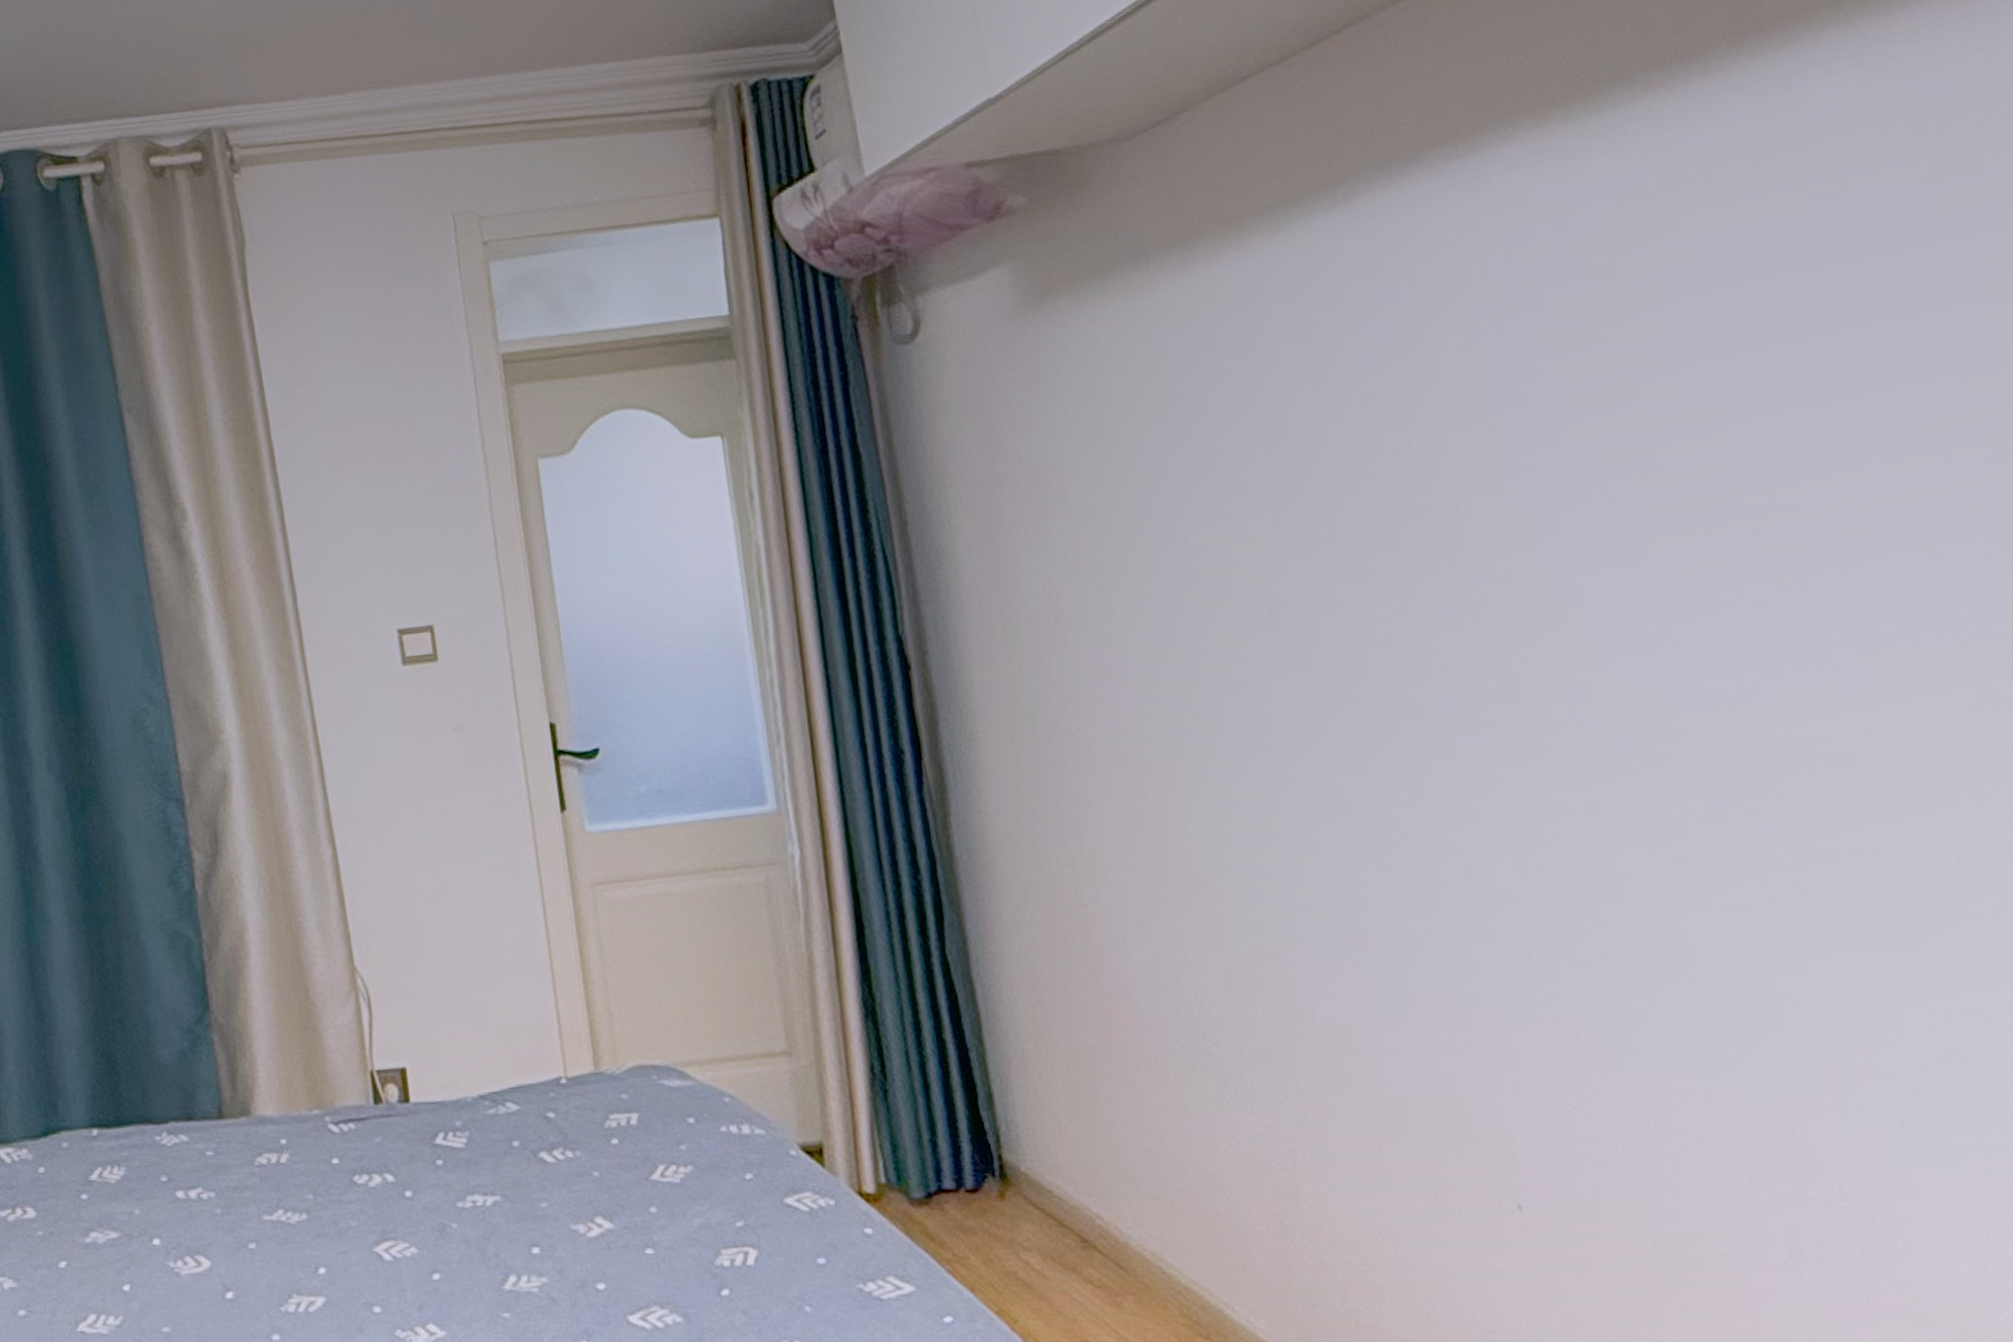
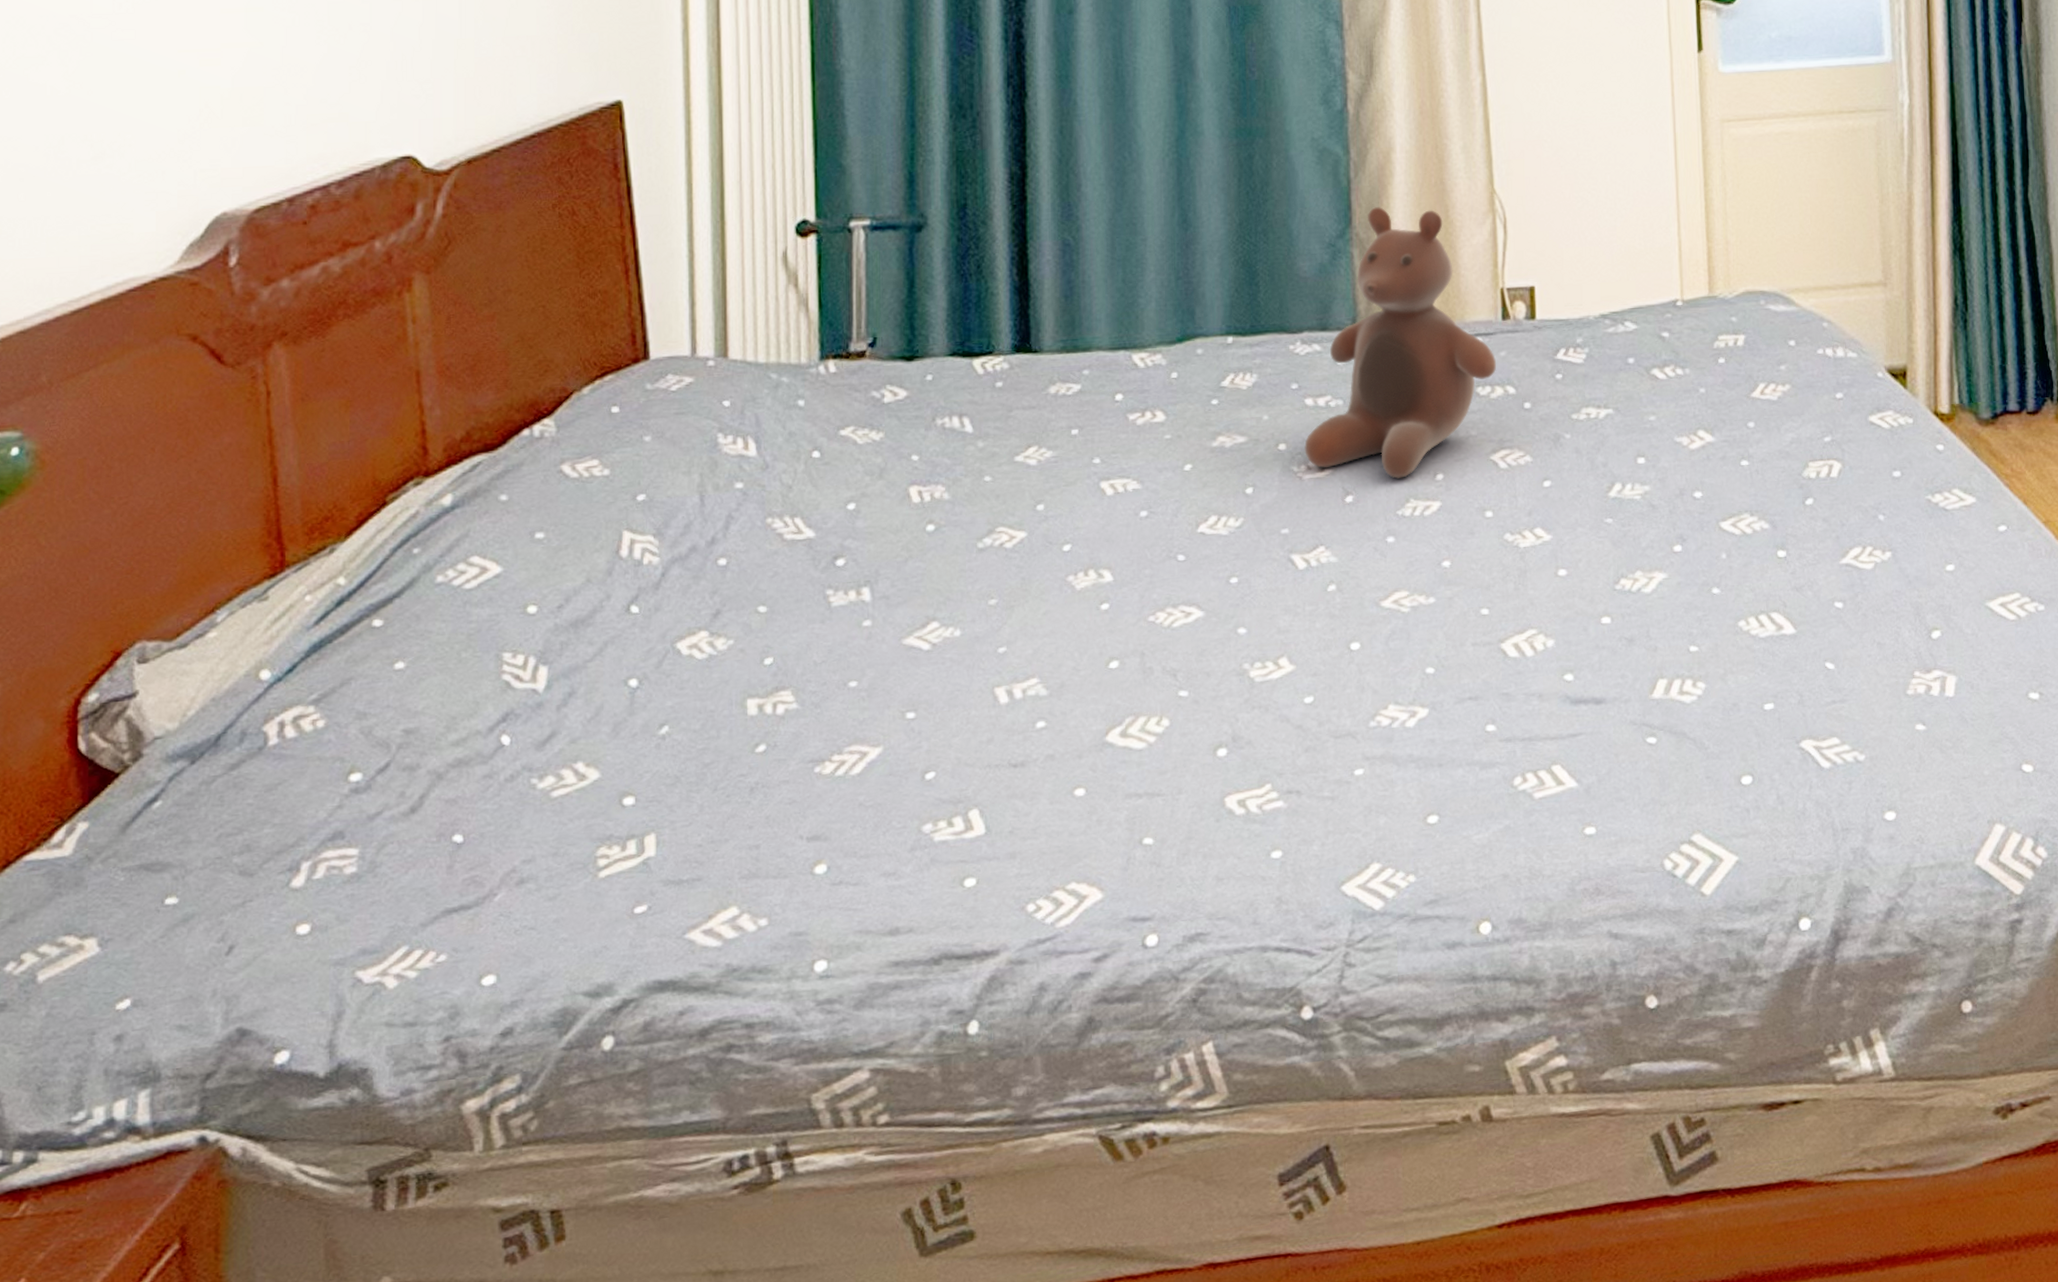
stuffed bear: none [179,989,373,1273] -> present [1304,206,1497,479]

